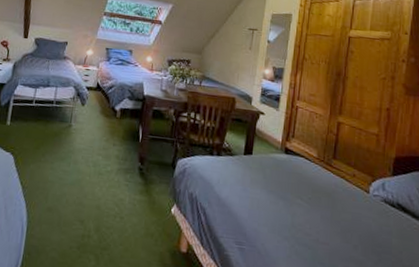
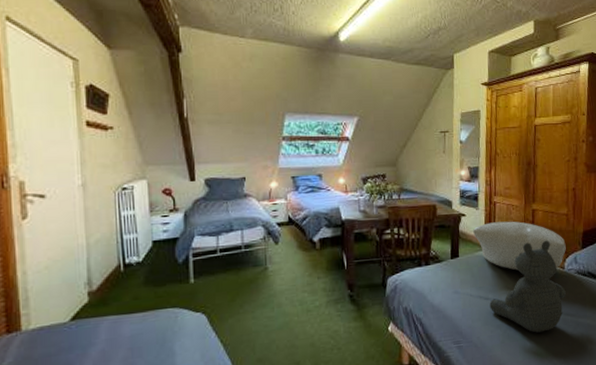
pillow: none [270,126,373,191] -> present [473,221,566,271]
teddy bear: none [279,155,368,258] -> present [489,240,566,333]

